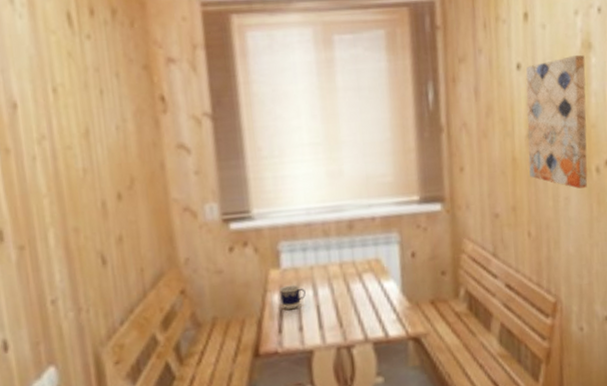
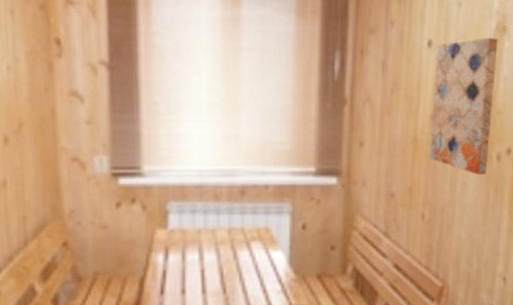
cup: present [279,284,306,310] -> none [165,246,191,272]

